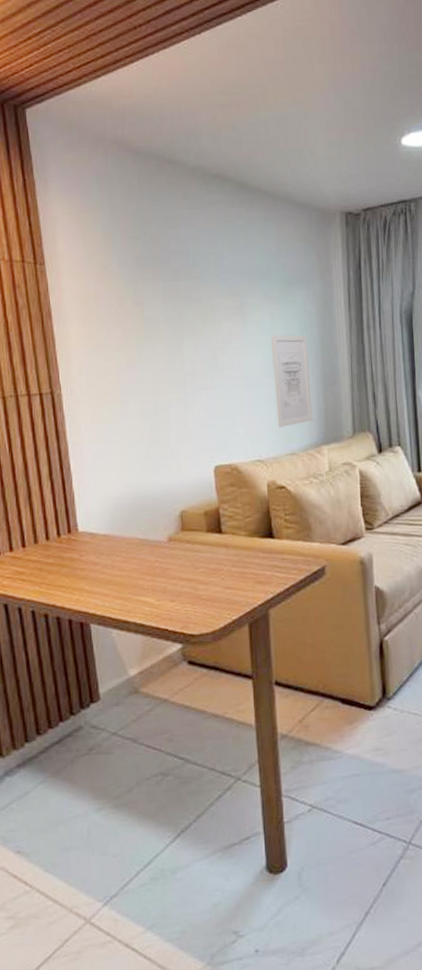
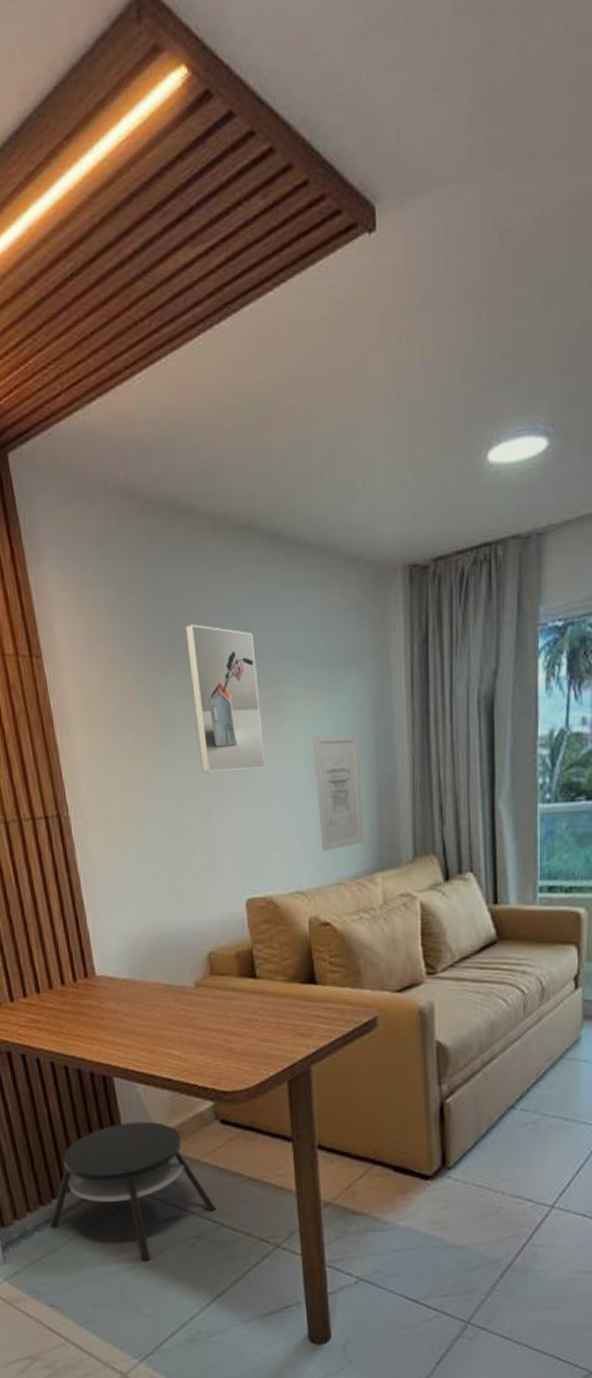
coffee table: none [21,664,183,801] -> present [49,1121,217,1261]
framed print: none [167,246,232,362] -> present [185,624,265,773]

